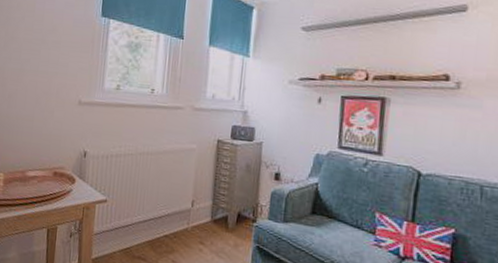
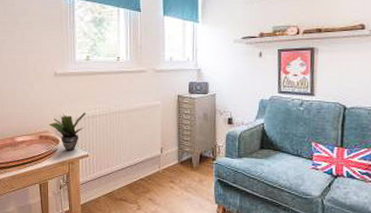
potted plant: none [65,149,110,194] -> present [48,112,87,151]

